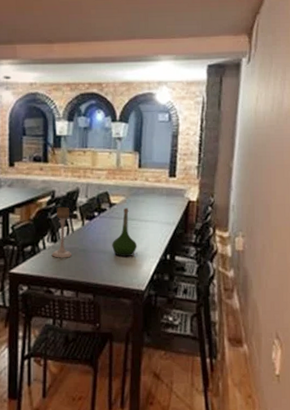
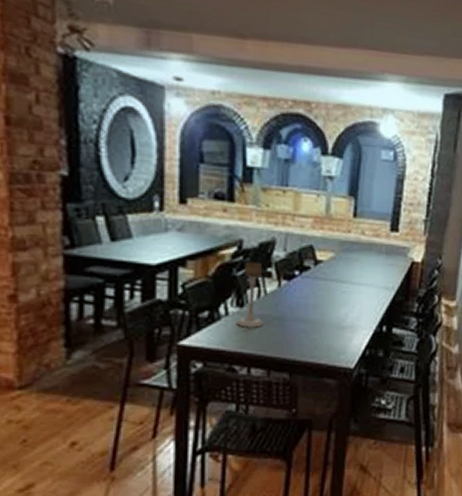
vase: present [112,208,138,258] -> none [316,266,348,328]

